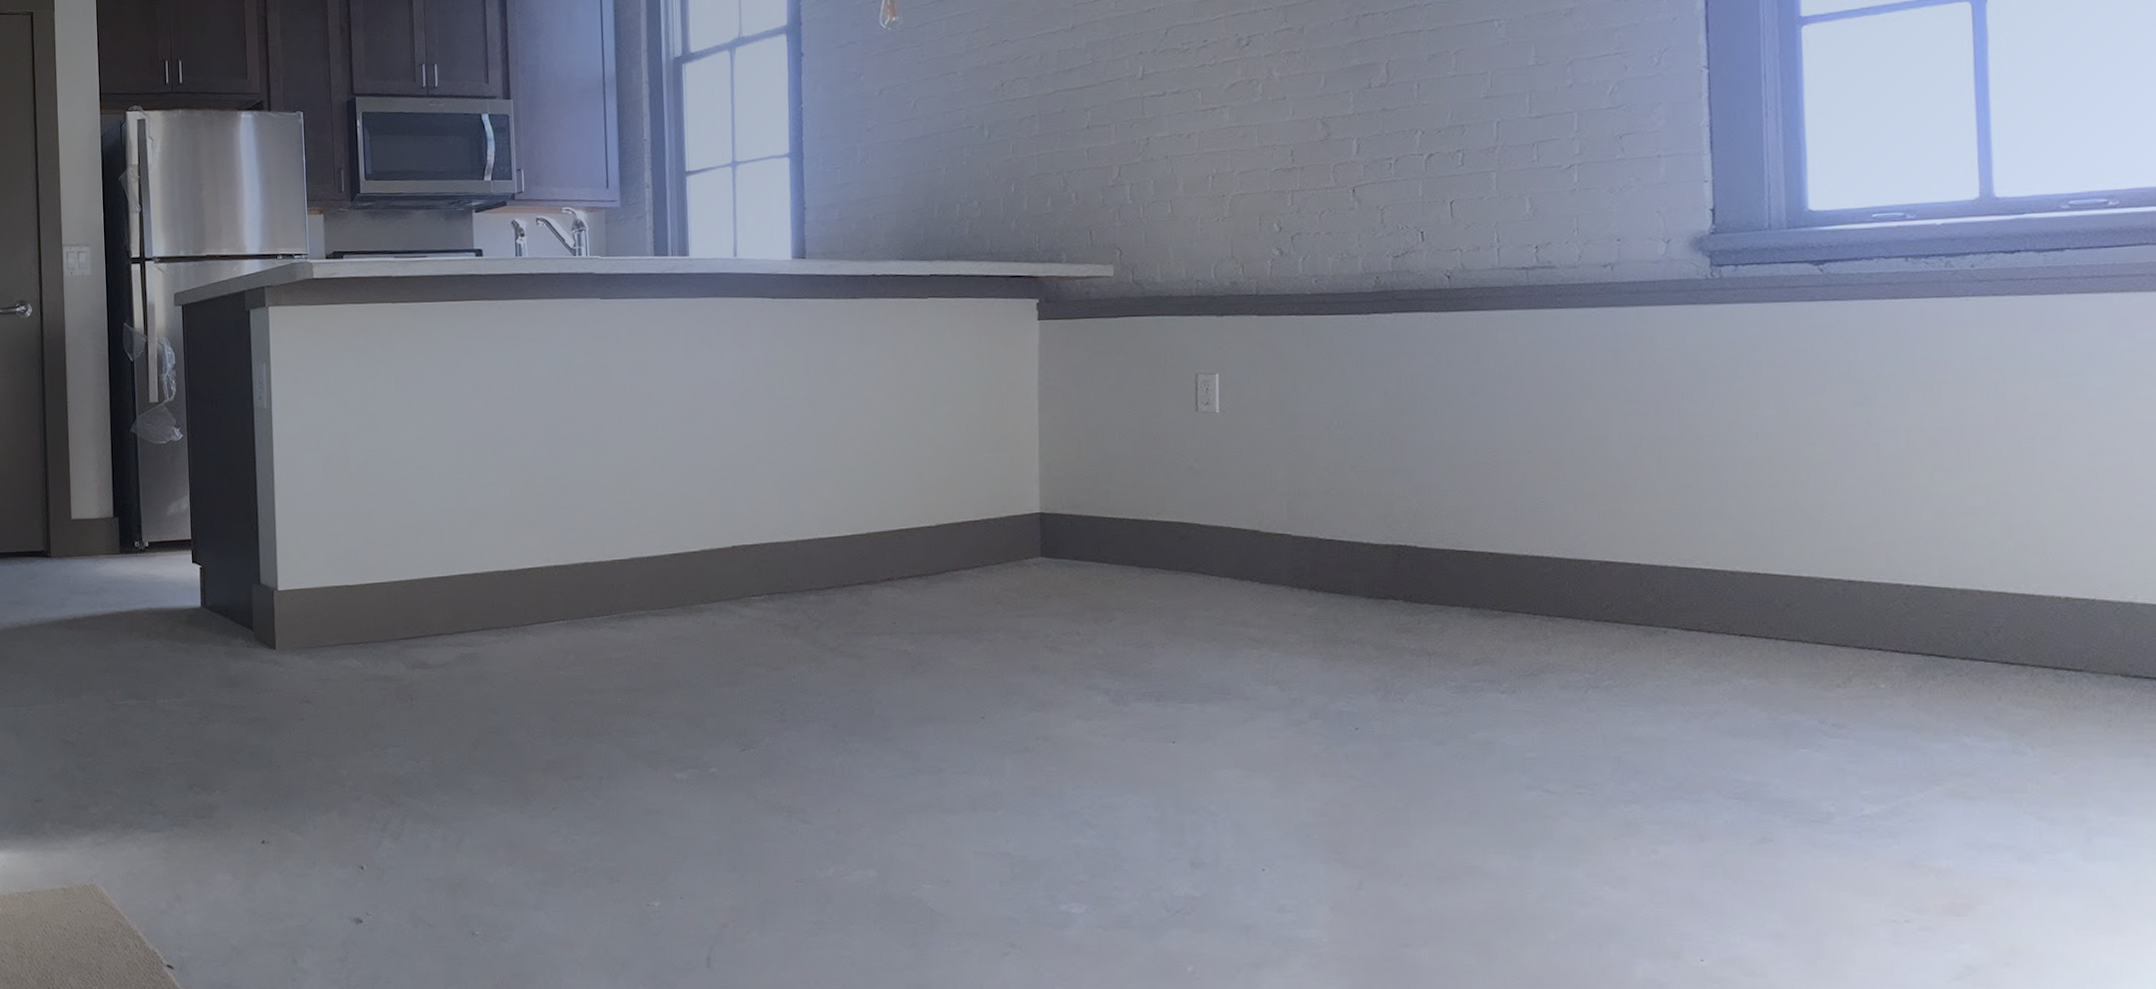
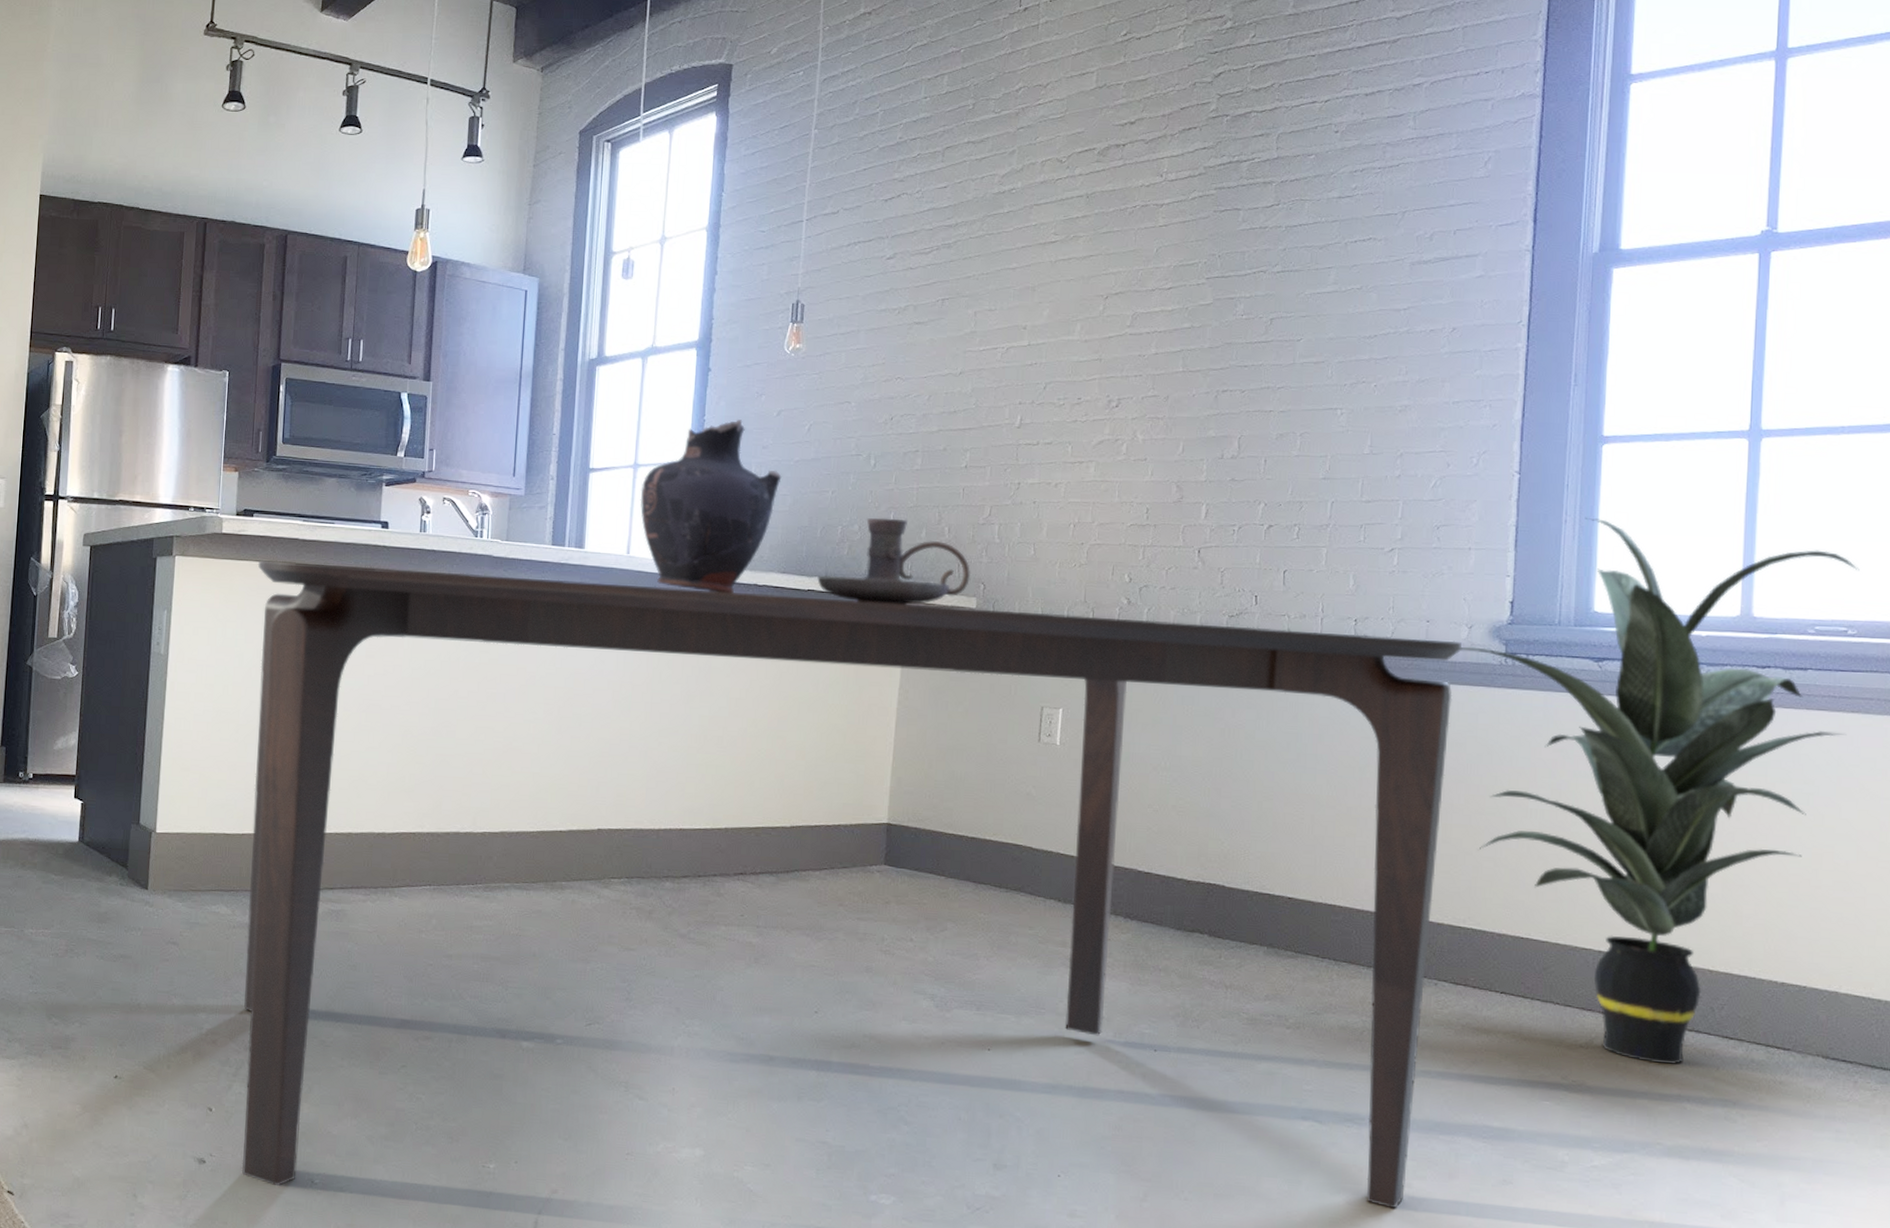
dining table: none [352,258,1660,940] -> present [241,559,1461,1209]
vase: none [741,103,890,288] -> present [640,419,782,594]
candle holder: none [939,190,1105,282] -> present [817,517,971,605]
indoor plant: none [1658,108,2118,698] -> present [1460,517,1860,1064]

